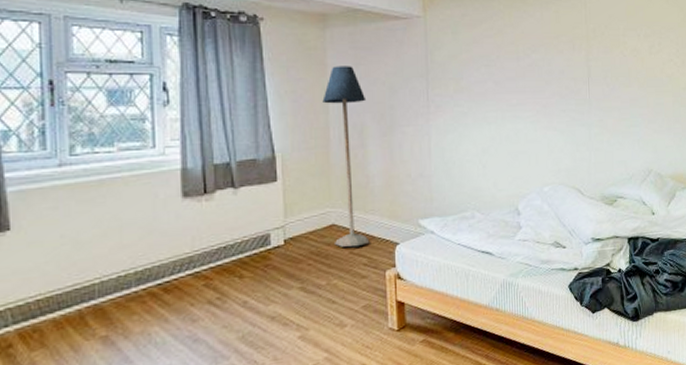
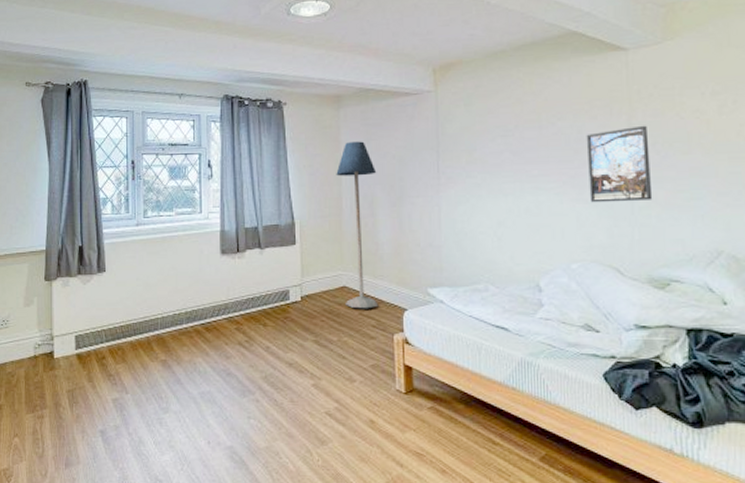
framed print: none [554,60,604,130] -> present [586,125,653,203]

